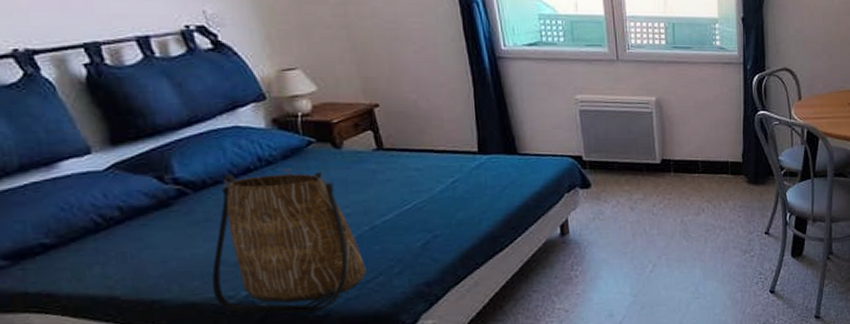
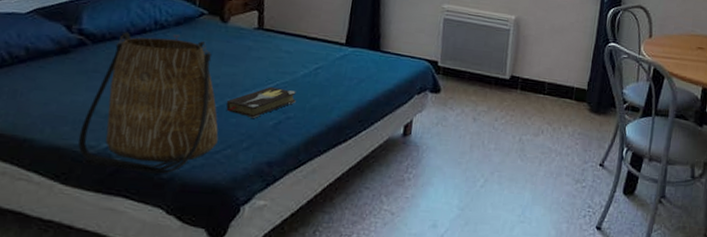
hardback book: none [364,208,440,242] -> present [226,87,296,118]

